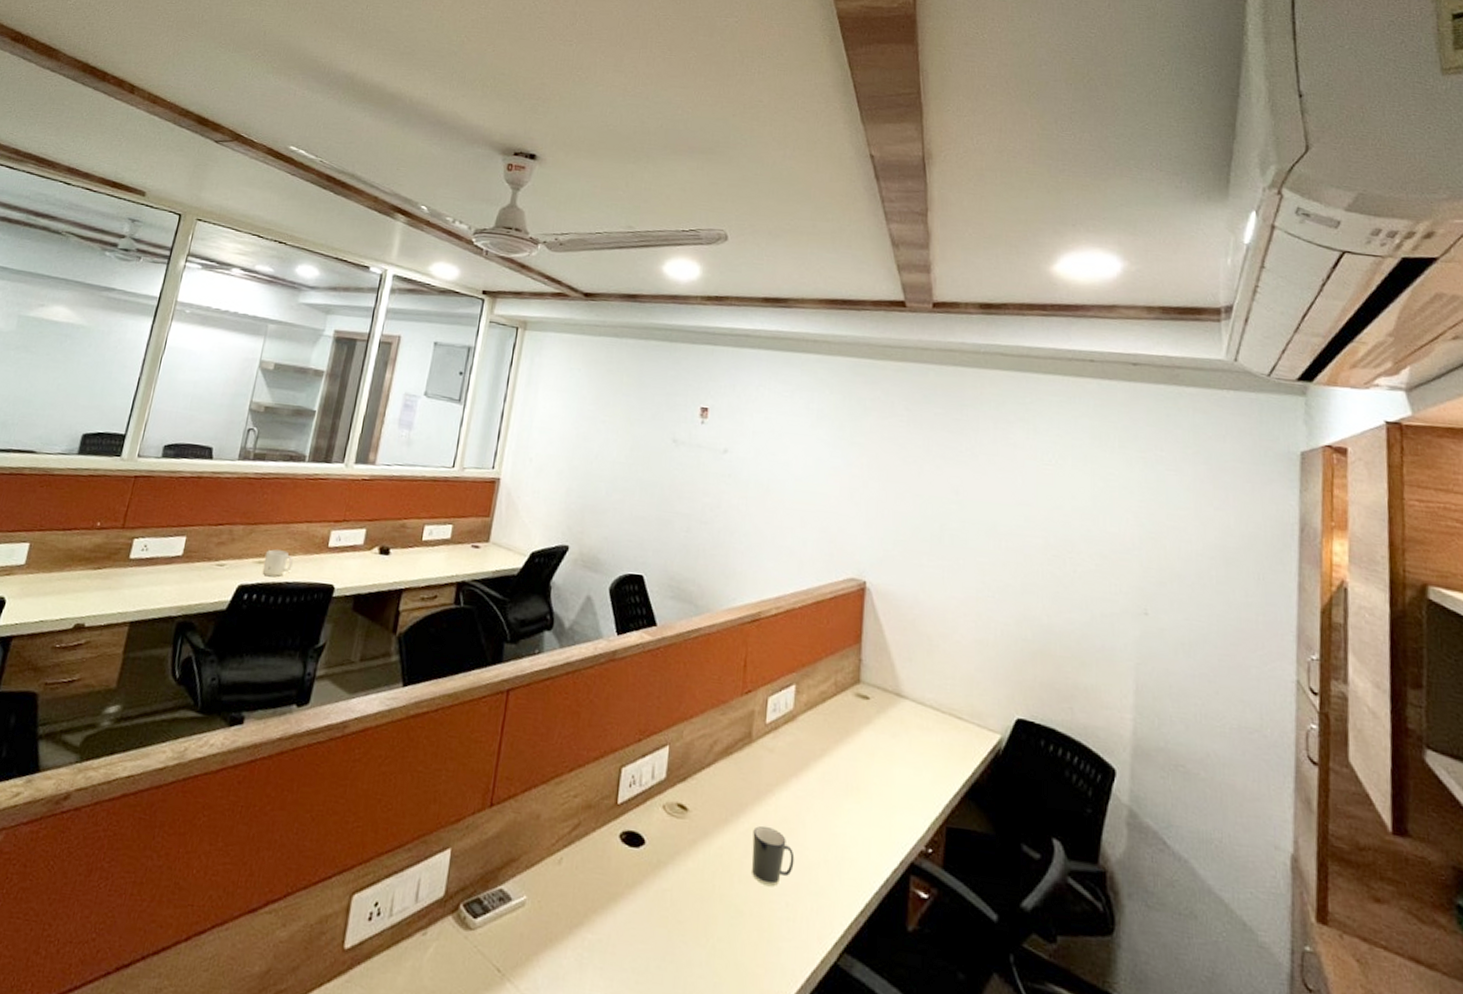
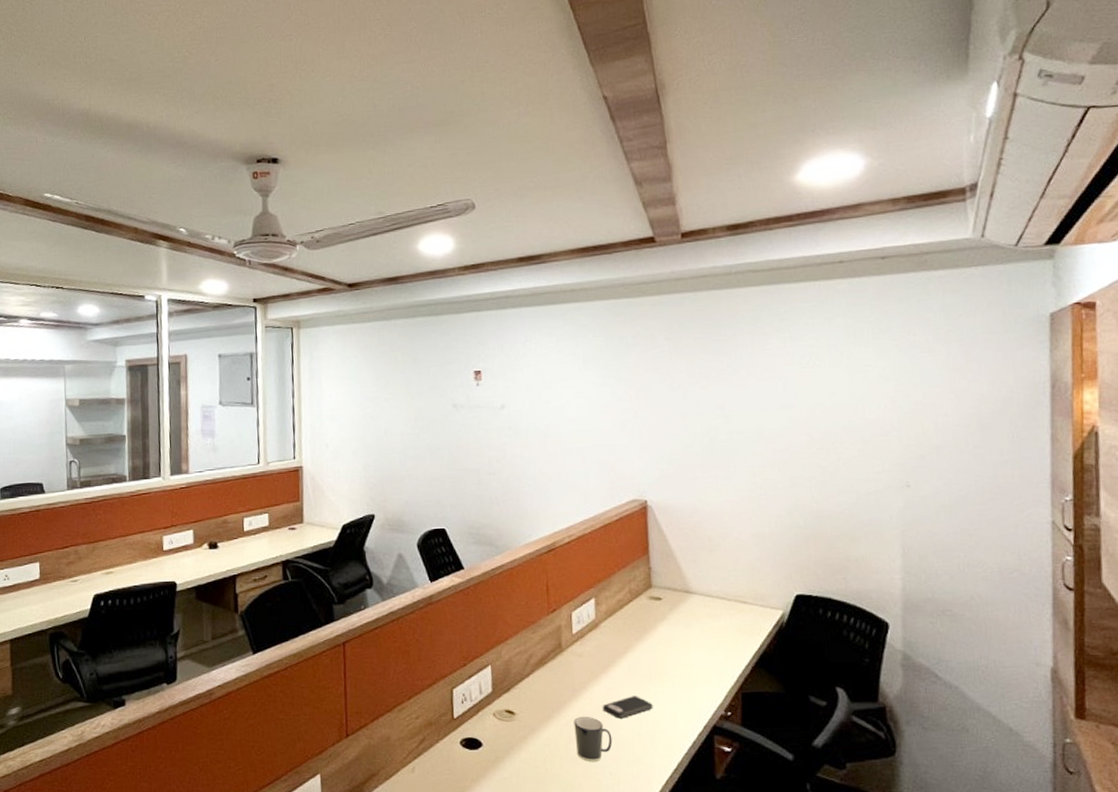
mug: present [262,549,293,577] -> none [110,560,136,584]
phone: none [787,810,846,837] -> present [602,696,653,719]

